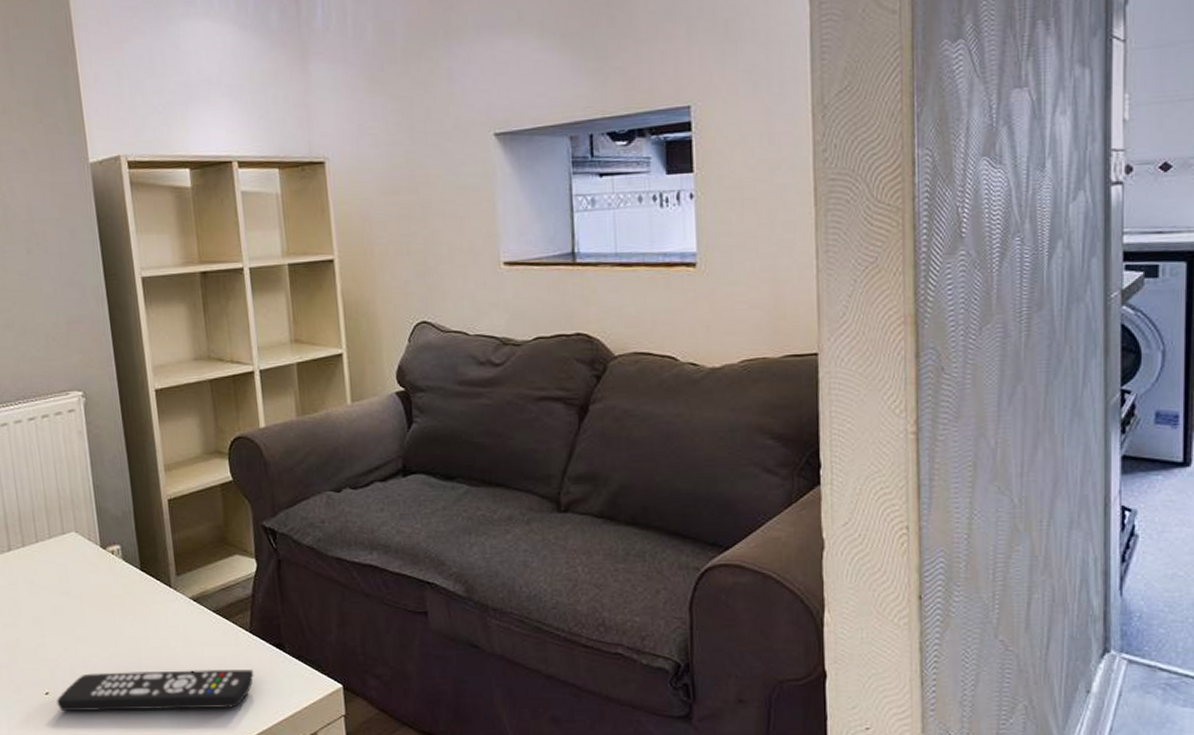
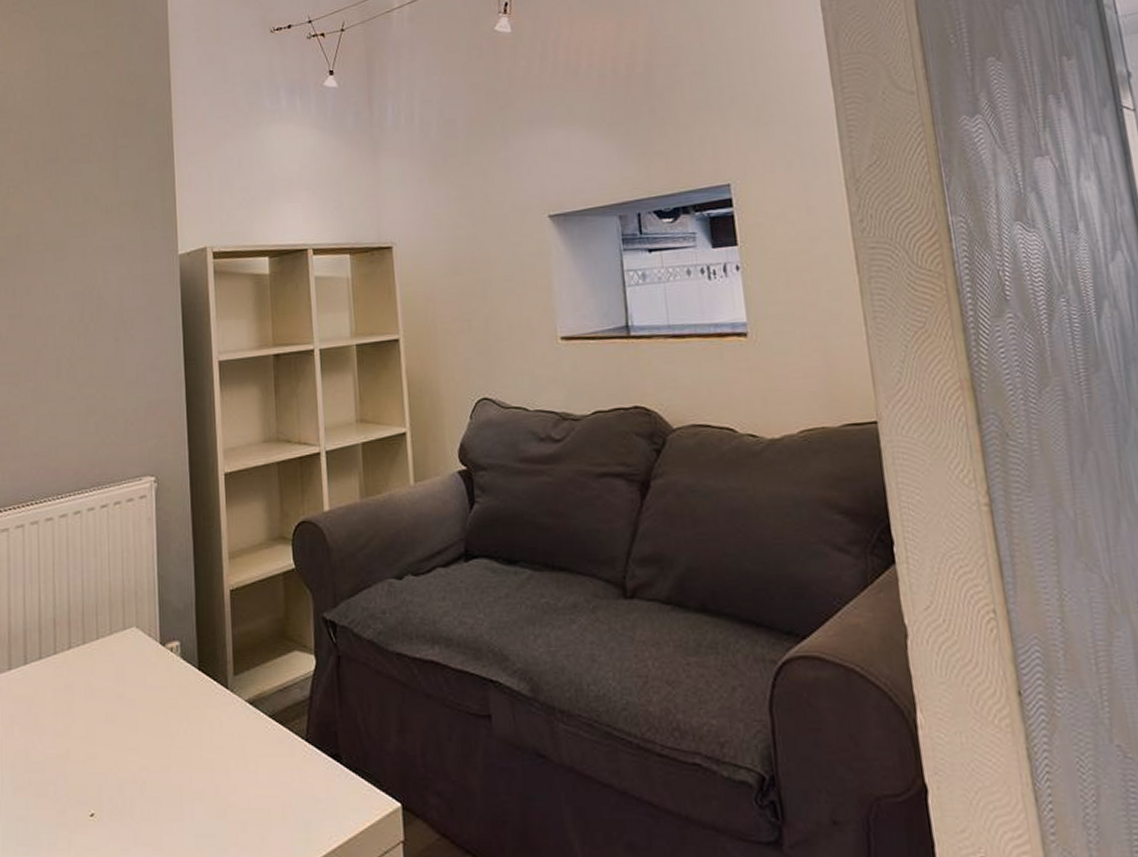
remote control: present [56,669,254,712] -> none [101,784,309,837]

